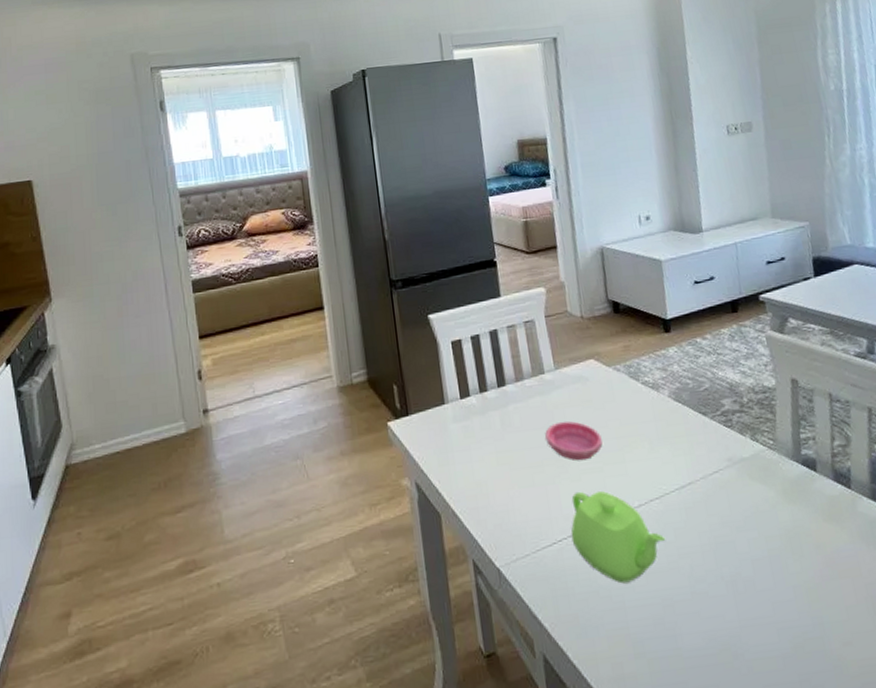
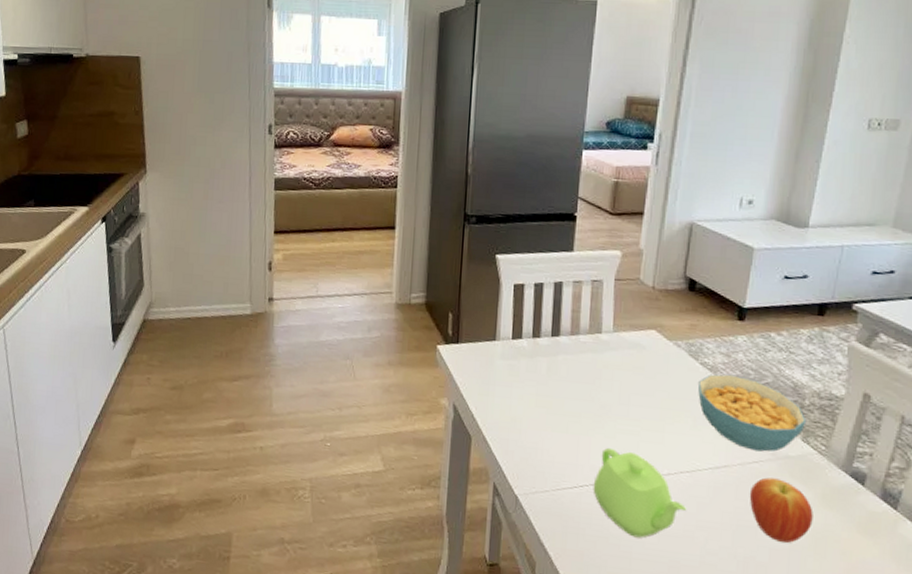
saucer: present [545,421,603,461] -> none [589,381,645,422]
cereal bowl: none [644,388,750,461] -> present [697,374,807,452]
fruit: none [718,484,783,551] -> present [749,477,813,543]

